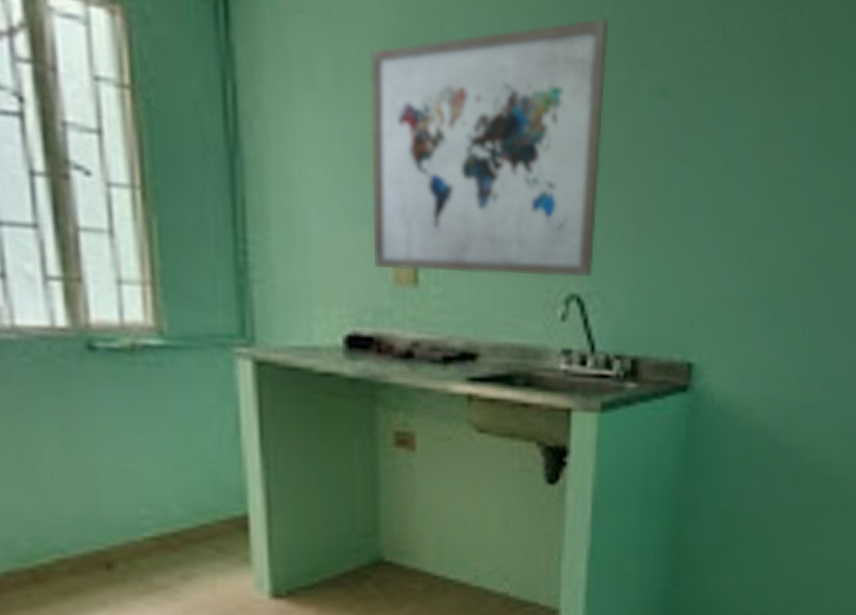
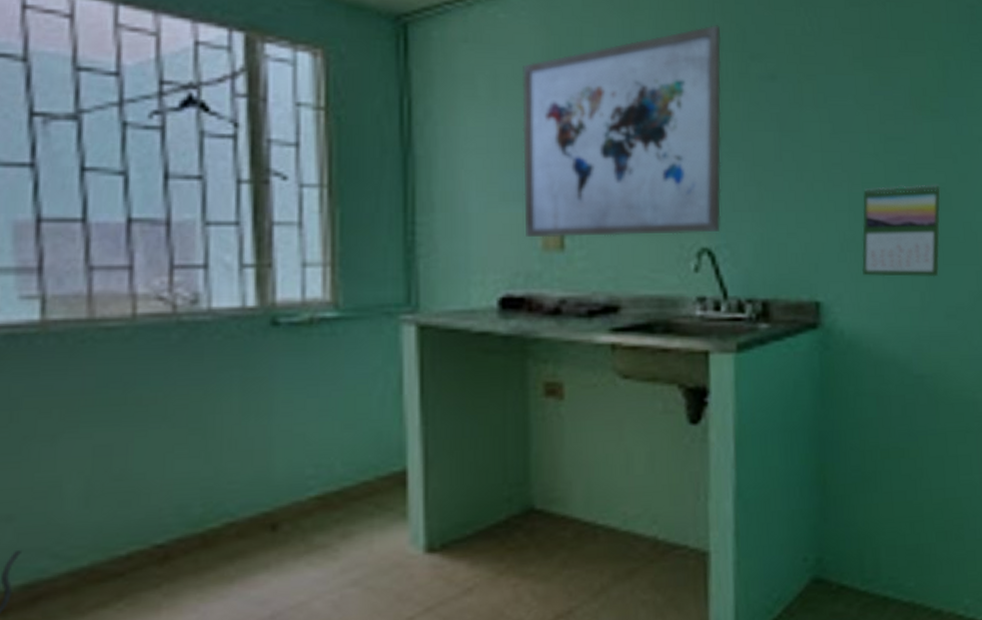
calendar: none [741,237,835,344] -> present [862,184,941,277]

